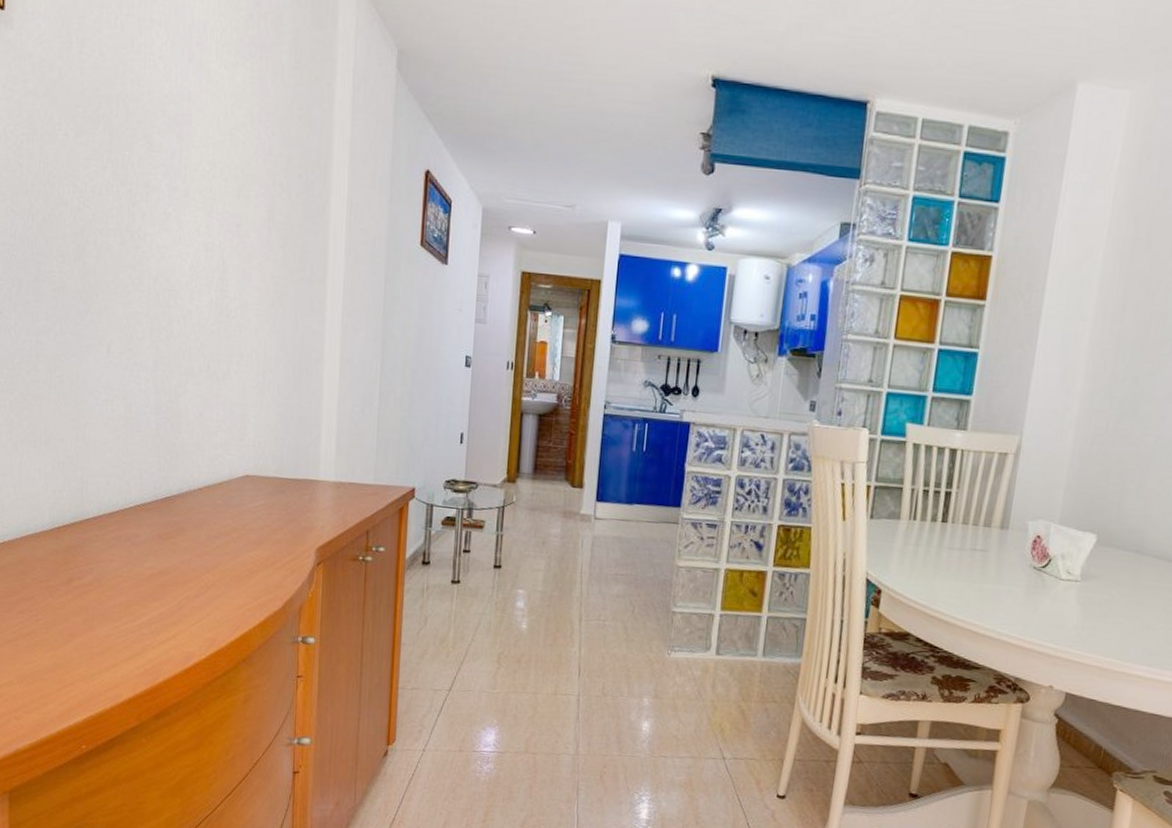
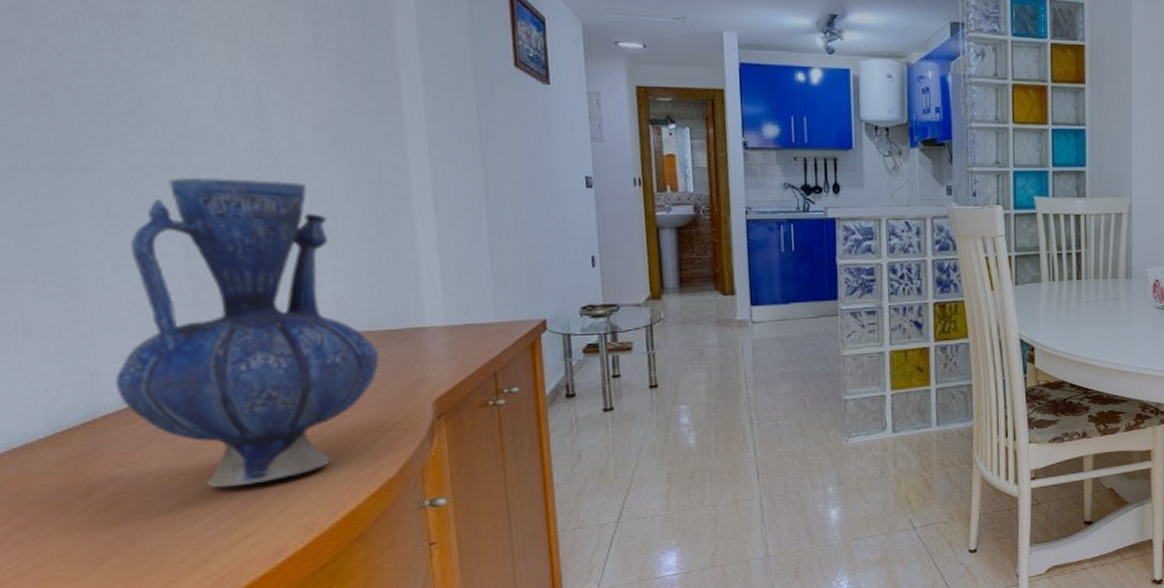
vase: none [98,325,282,596] -> present [115,177,380,488]

